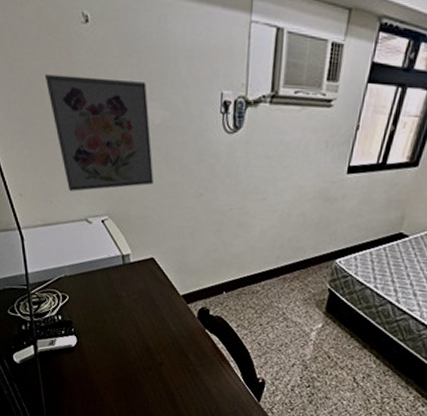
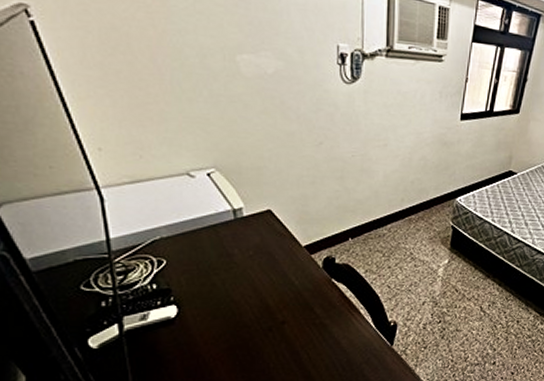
wall art: present [44,74,154,191] -> none [132,18,269,143]

